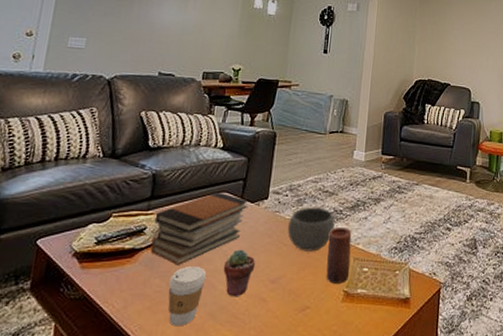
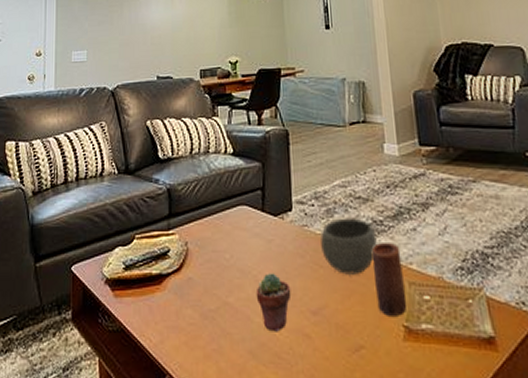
book stack: present [150,191,249,265] -> none [176,205,272,293]
coffee cup: present [168,267,207,327] -> none [202,295,240,367]

